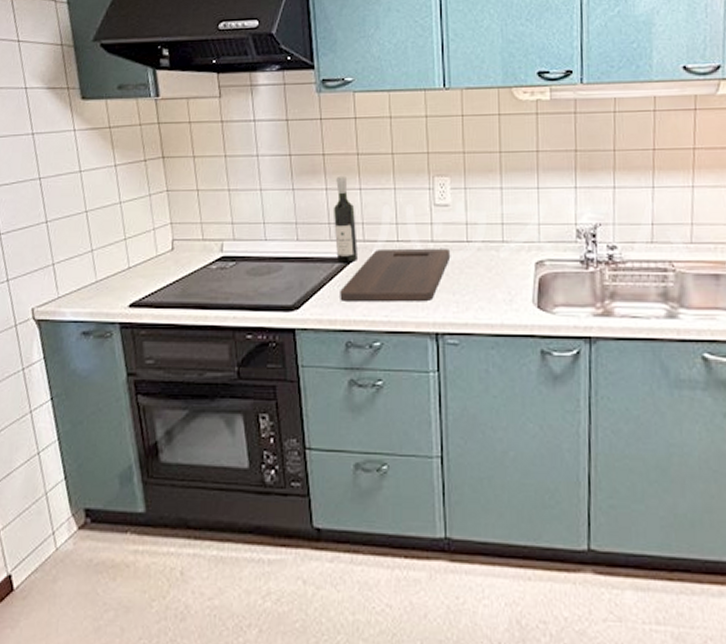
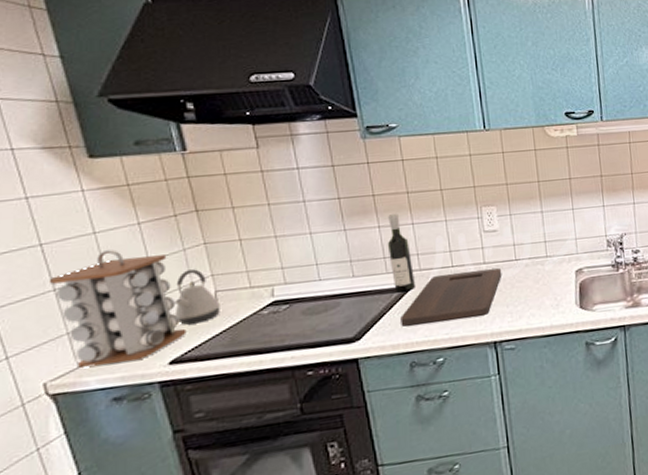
spice rack: none [44,189,146,299] -> present [50,250,187,368]
kettle: none [137,215,176,270] -> present [174,269,220,325]

